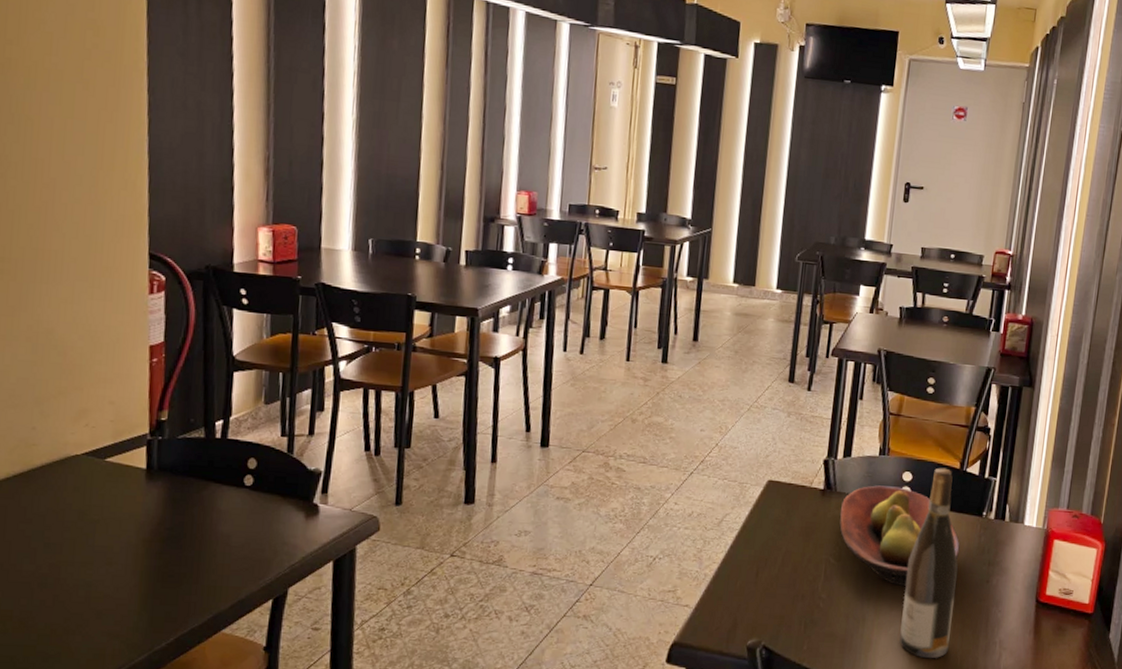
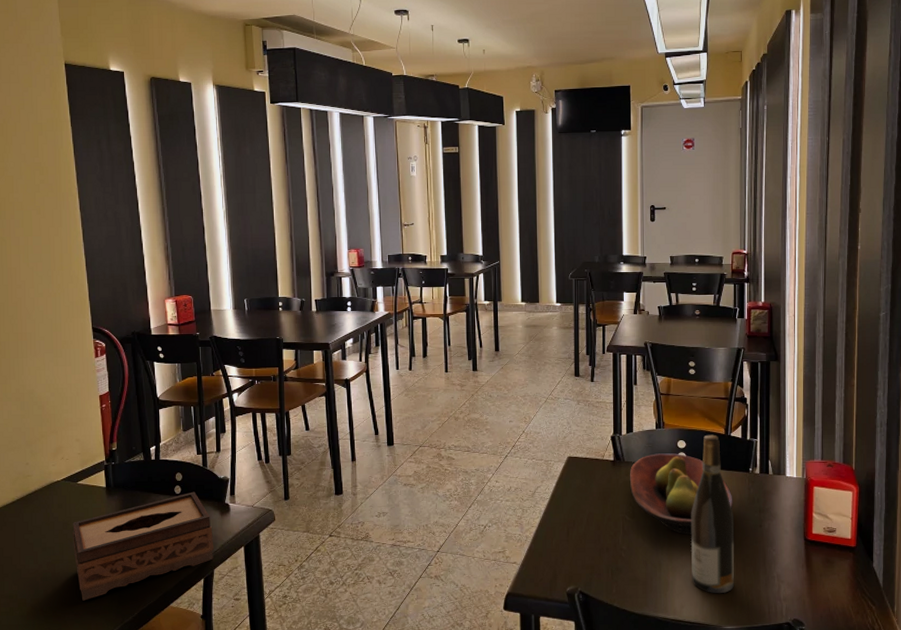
tissue box: none [90,484,293,618] -> present [72,491,214,601]

